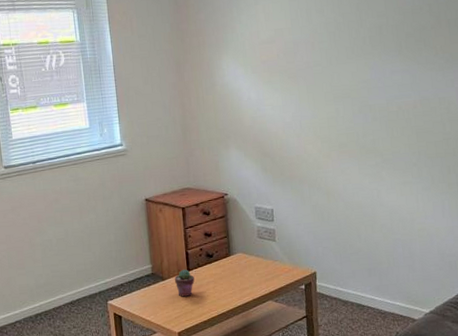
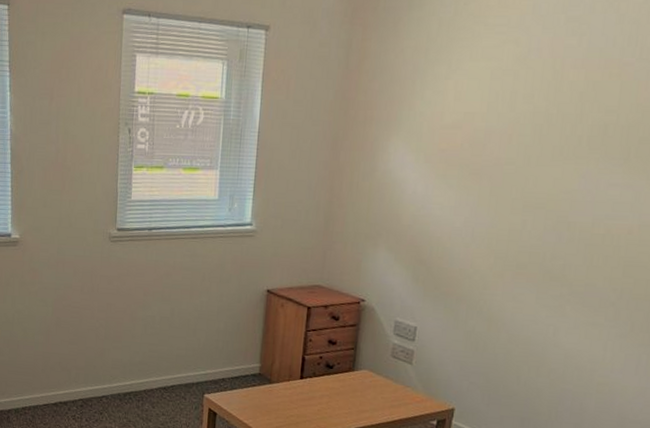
potted succulent: present [174,269,195,297] -> none [283,375,307,407]

